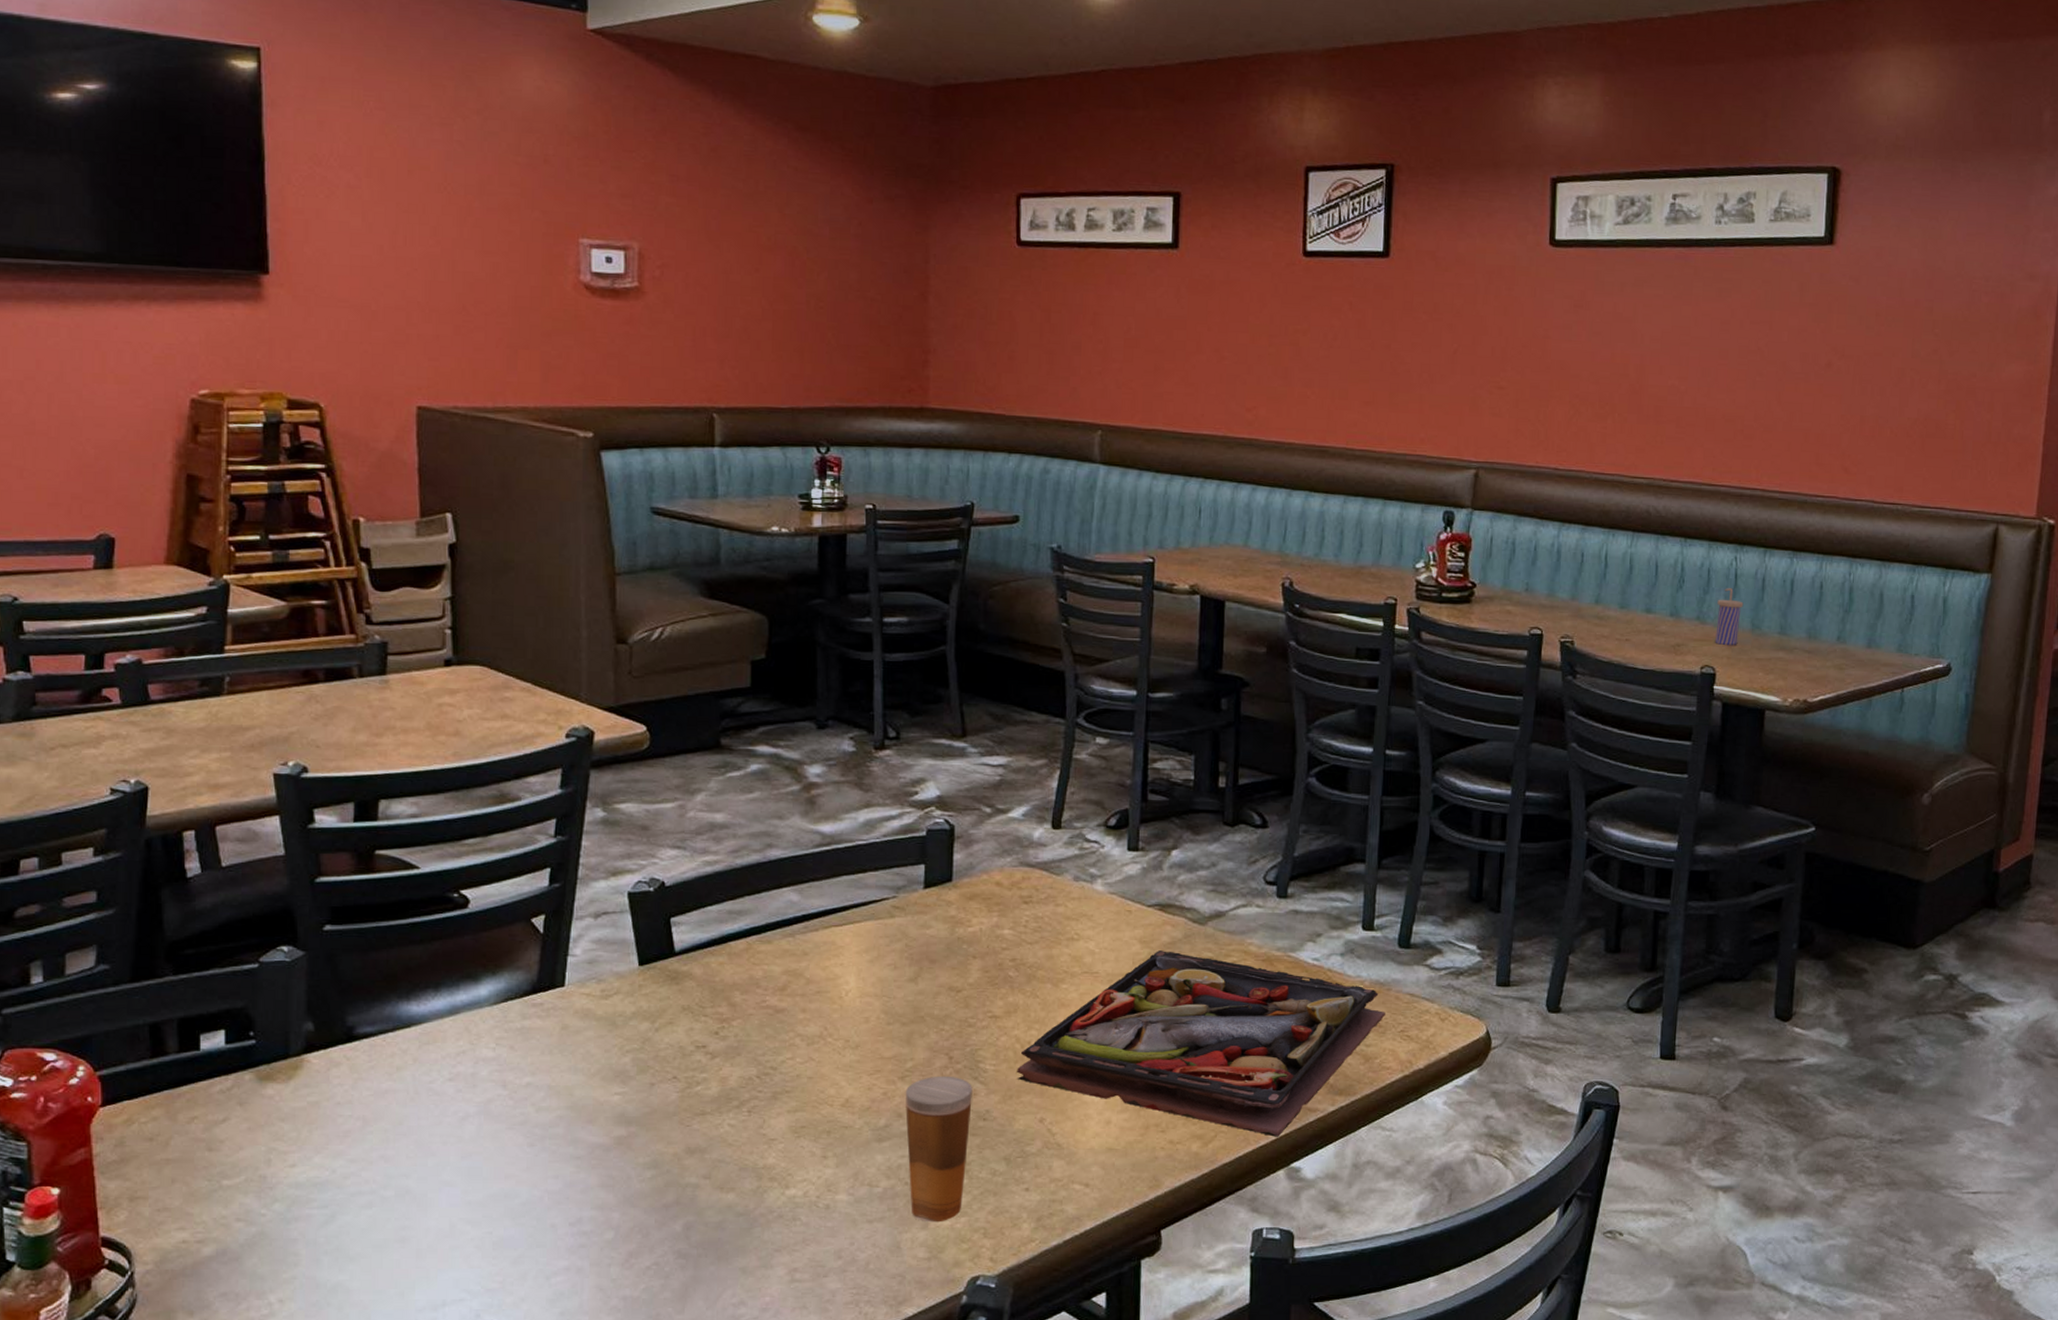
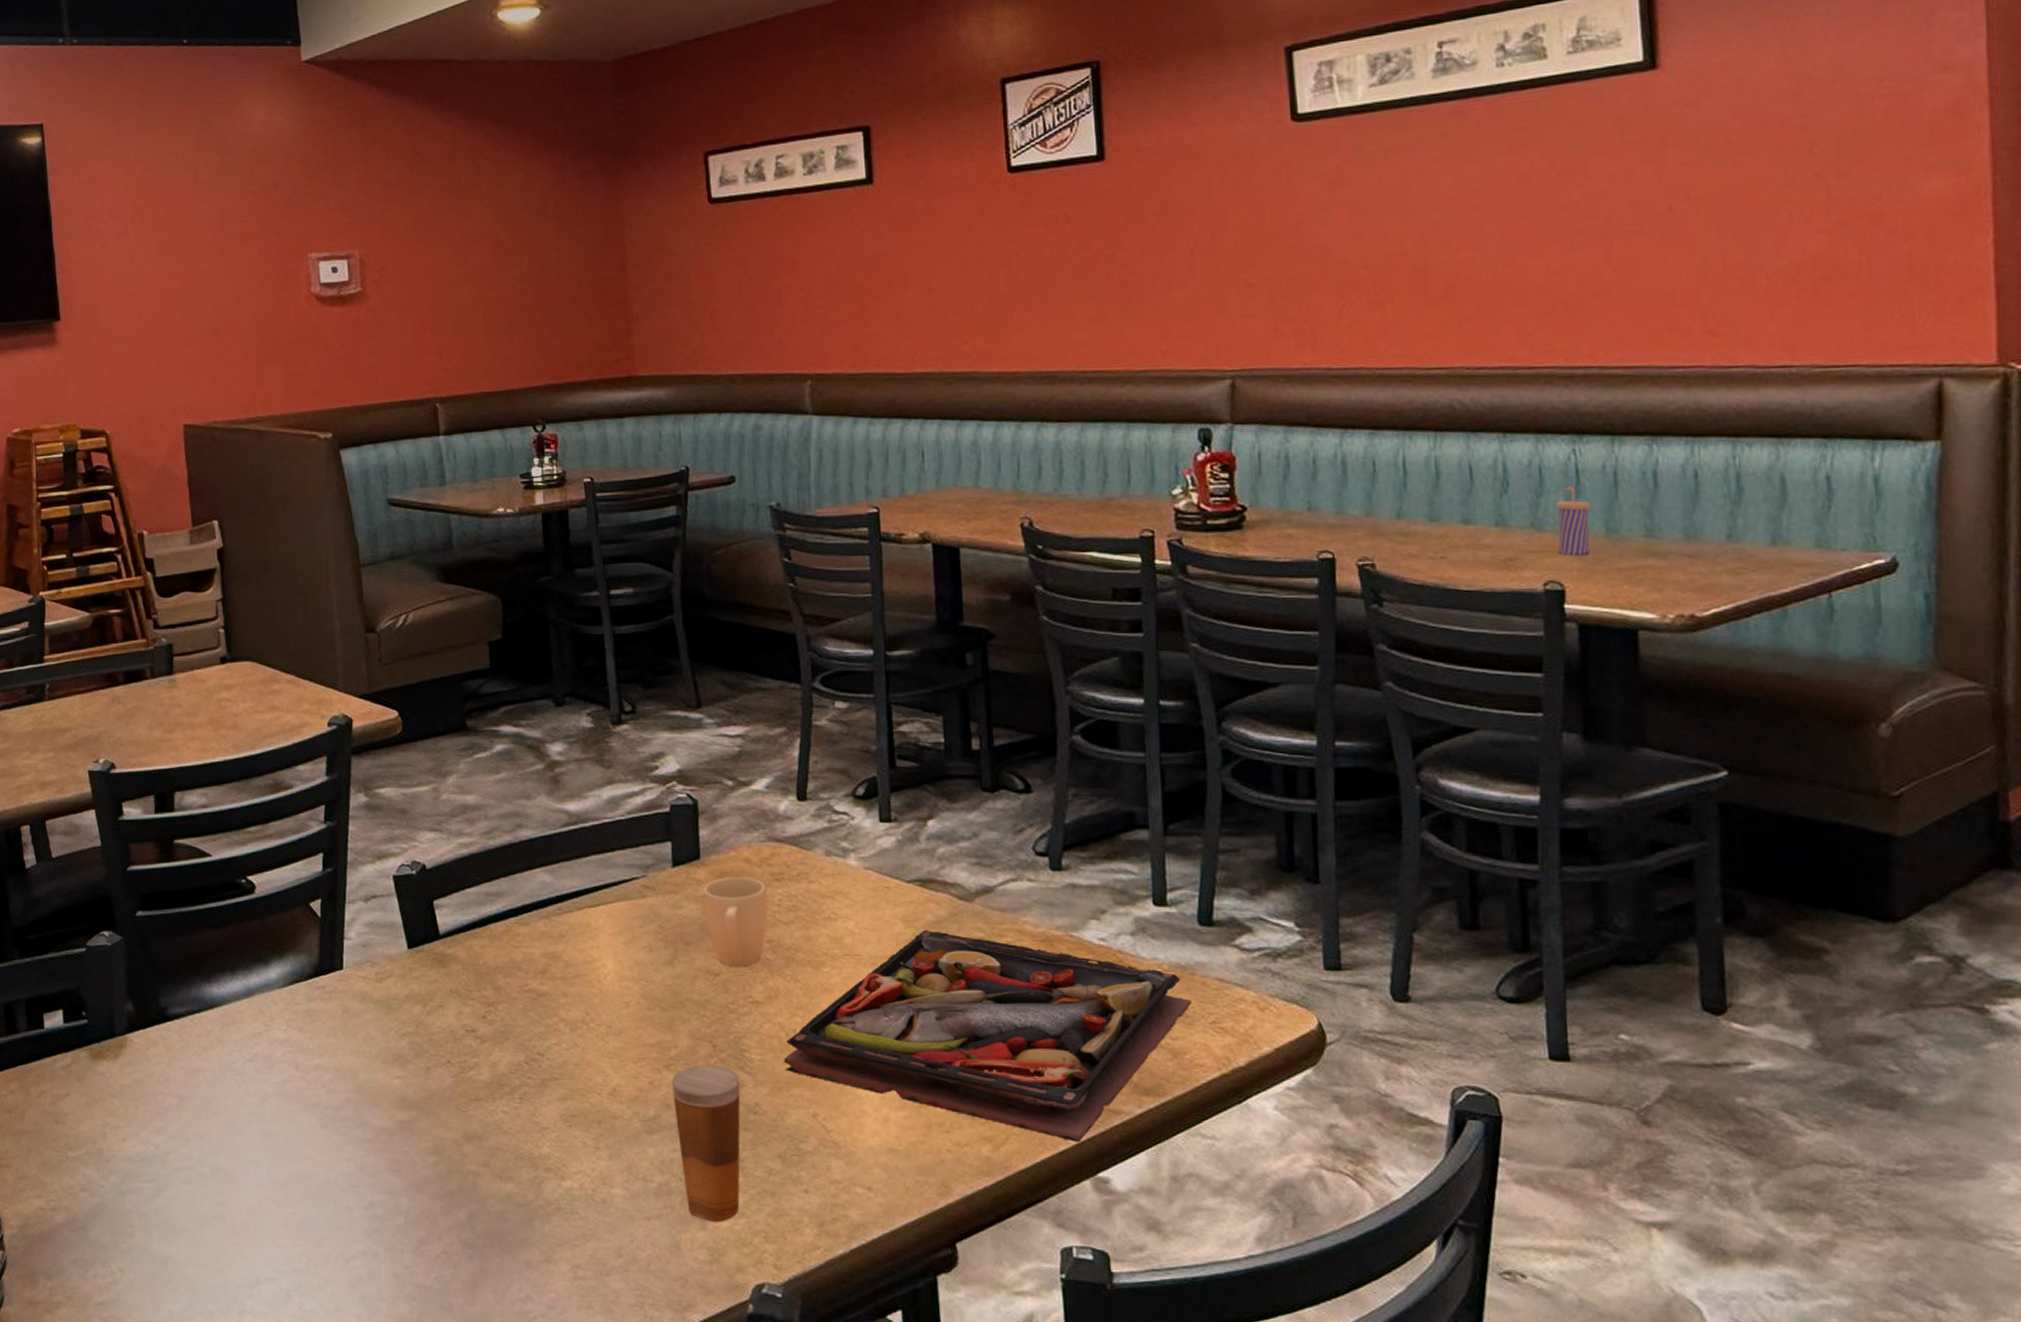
mug: none [951,899,1015,983] -> present [702,876,768,966]

